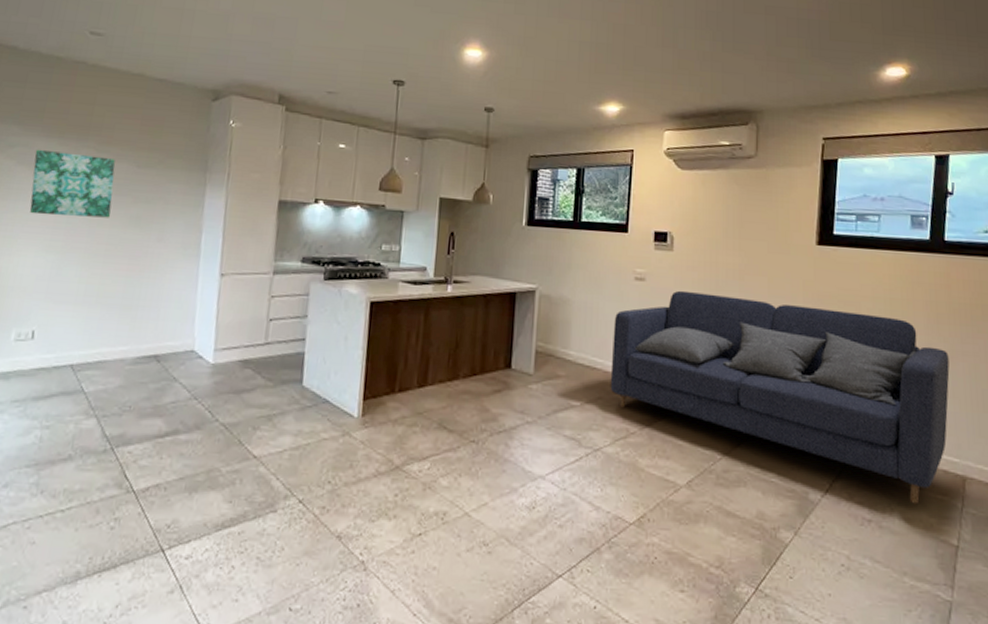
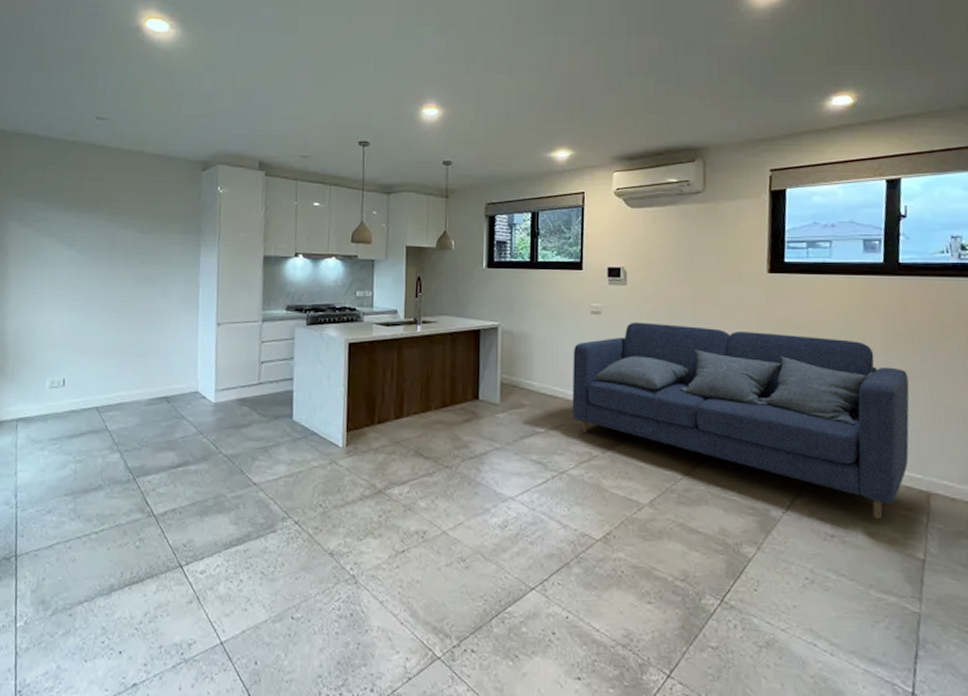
wall art: present [29,149,116,218] -> none [55,222,124,279]

